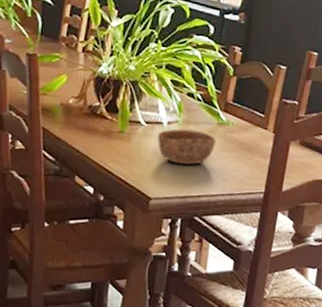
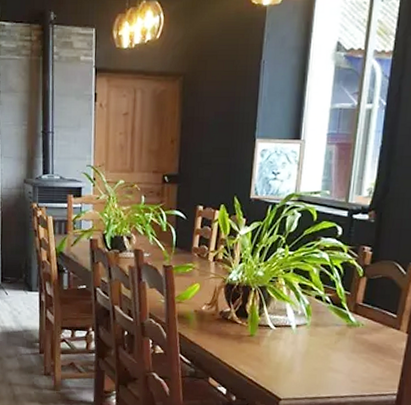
bowl: present [157,128,216,165] -> none [286,331,345,367]

